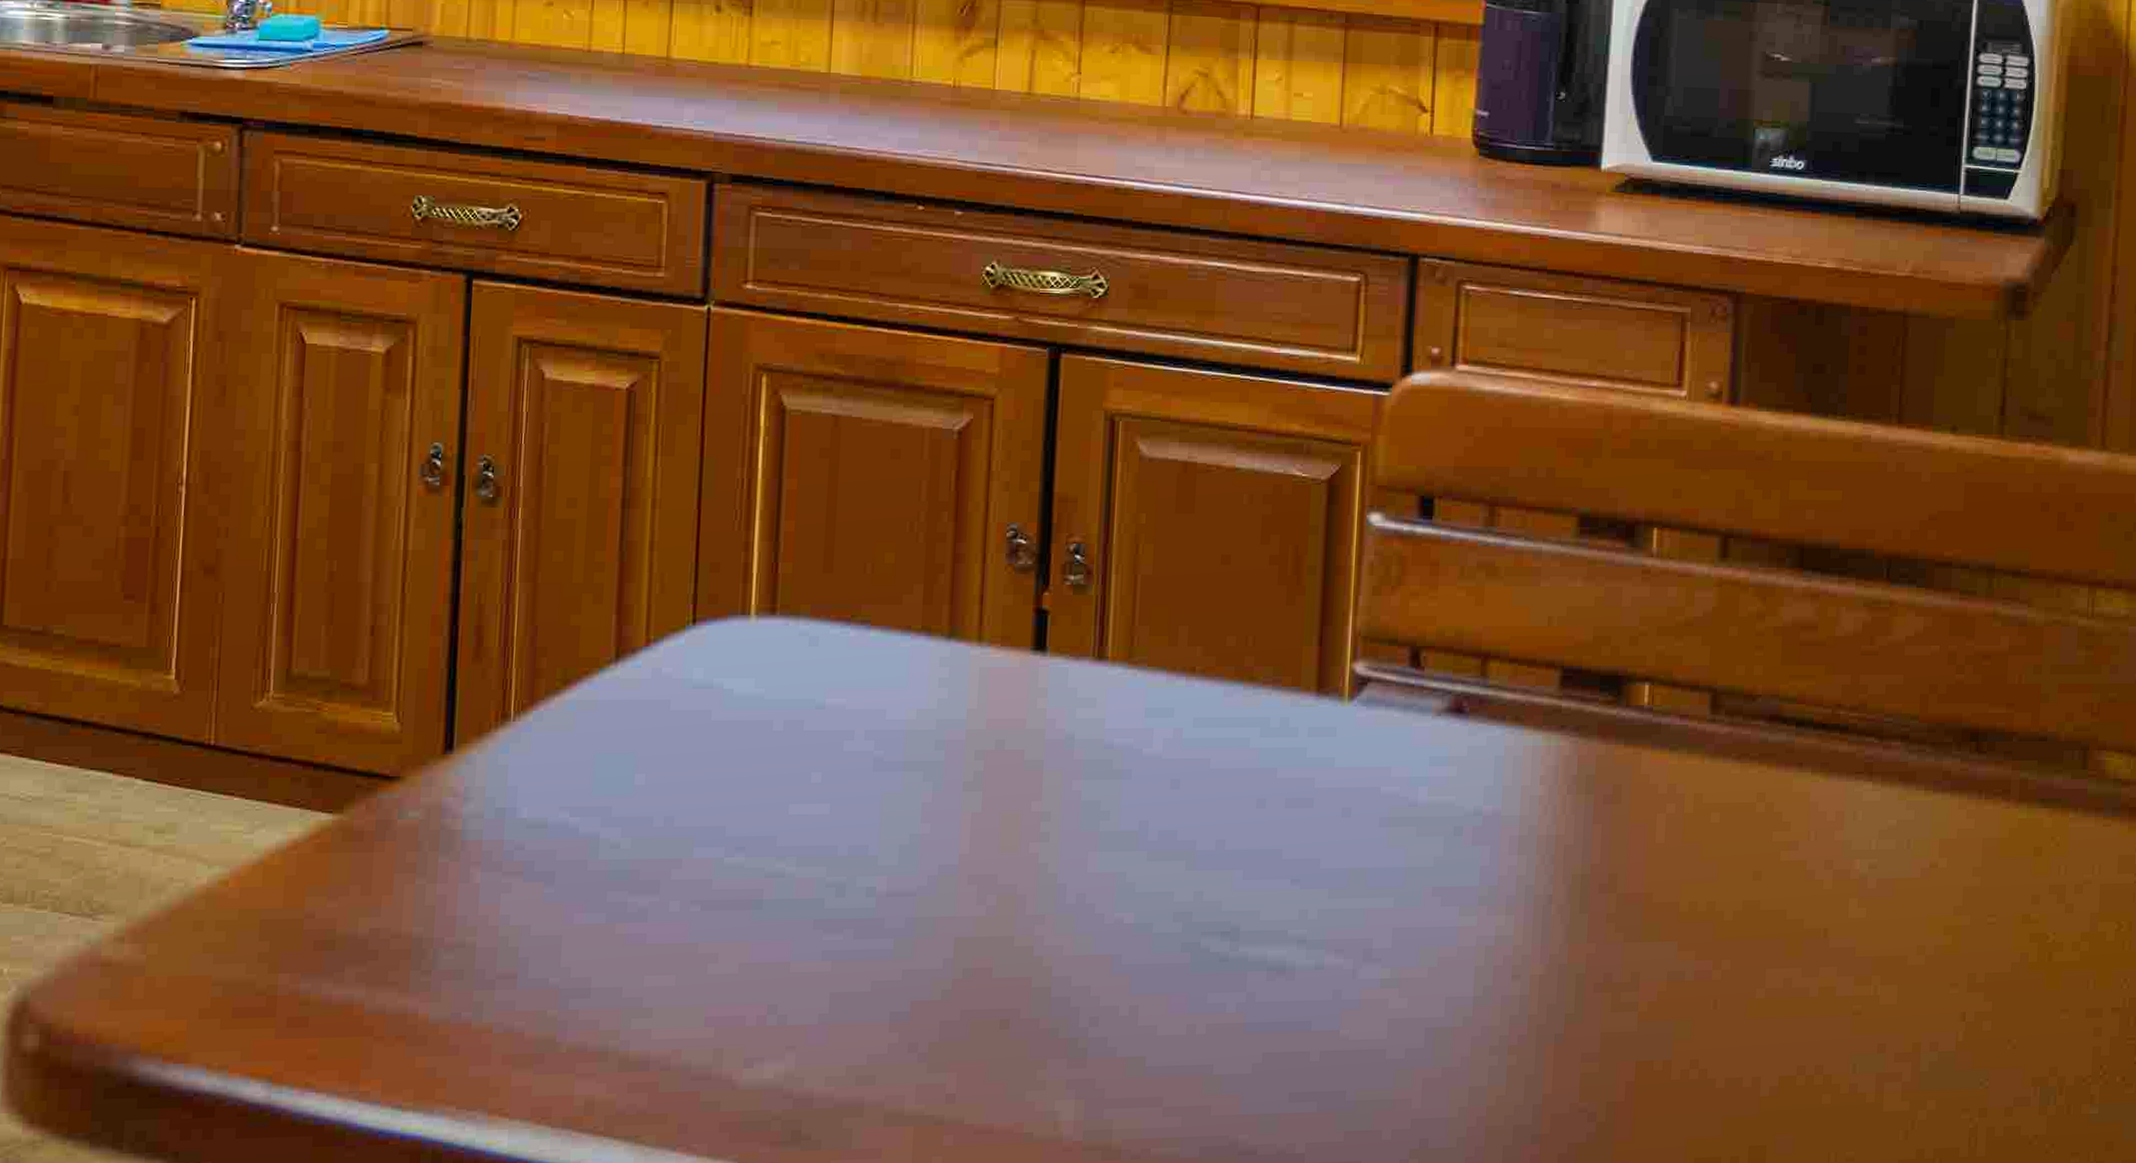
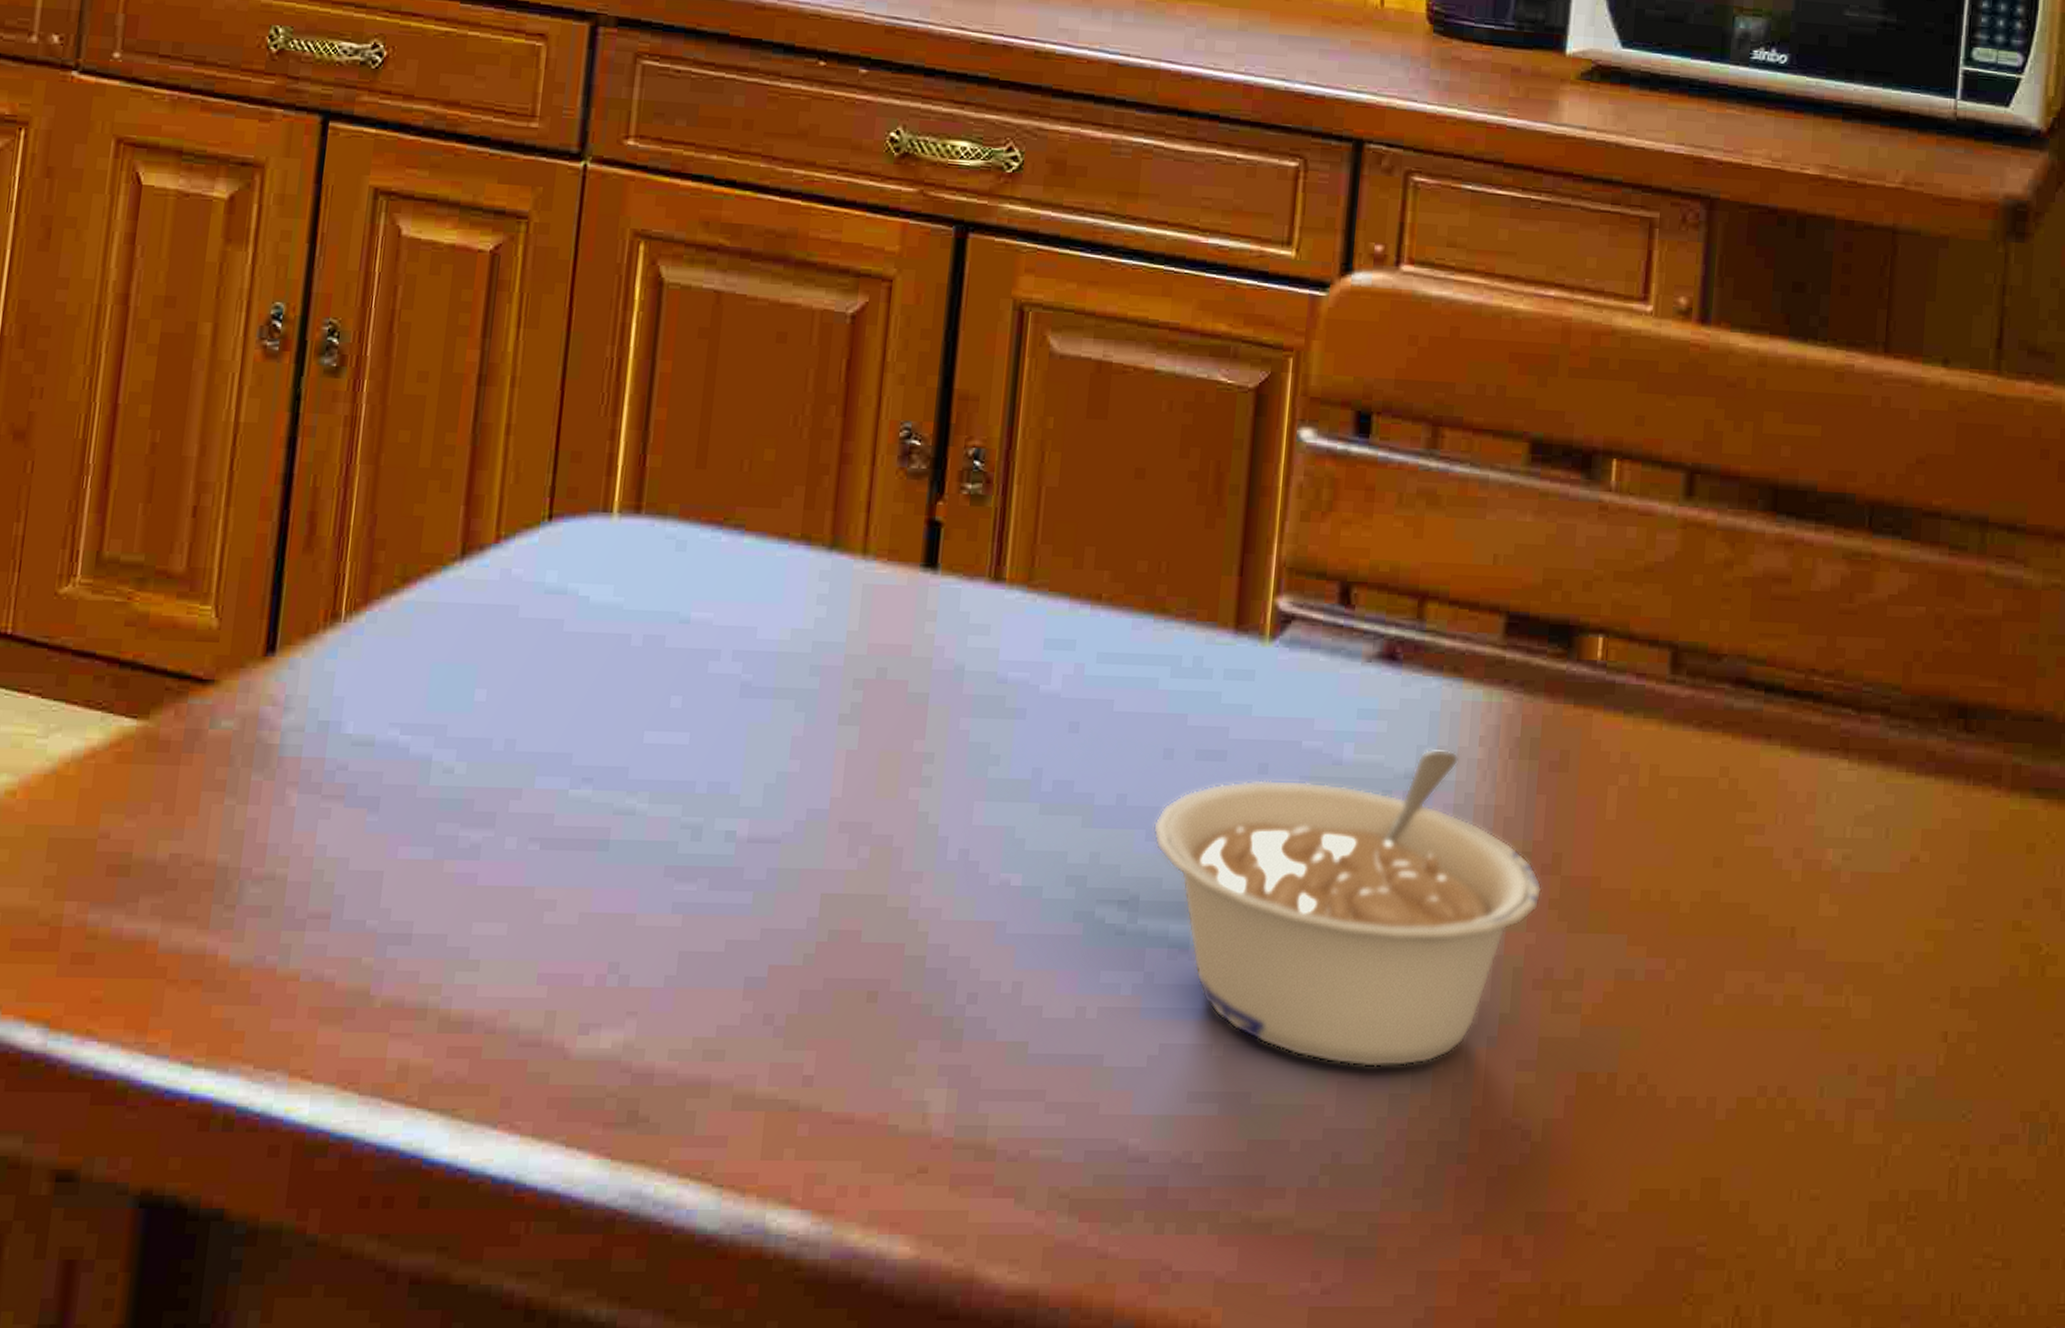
legume: none [1249,788,1600,1066] -> present [1152,748,1542,1068]

